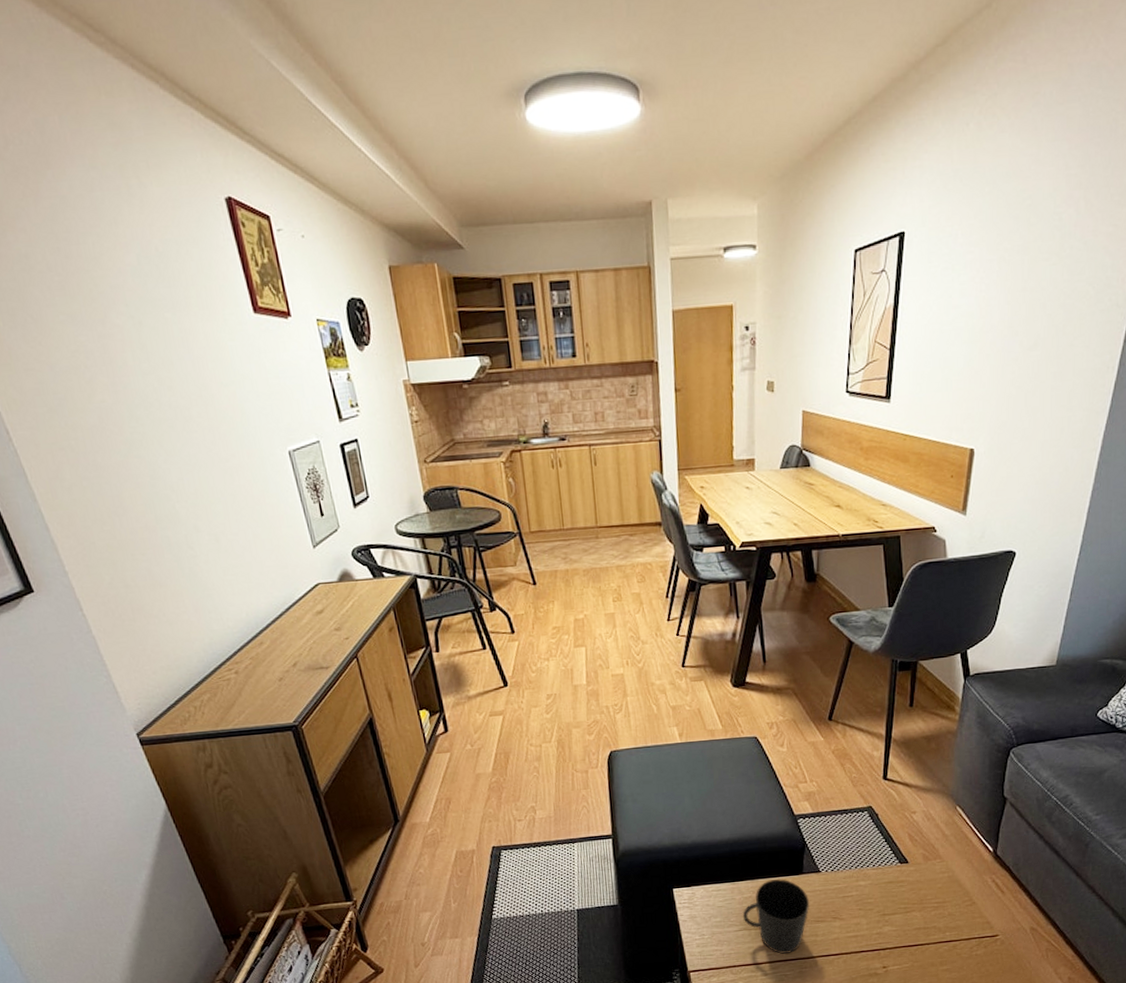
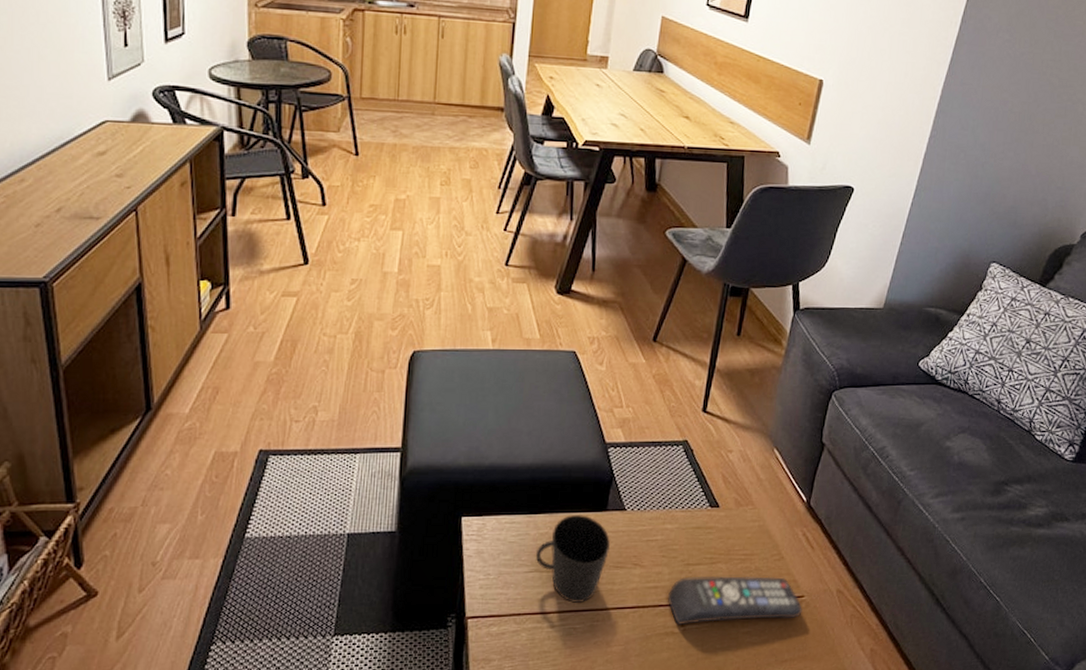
remote control: none [867,920,998,968] -> present [667,576,803,626]

